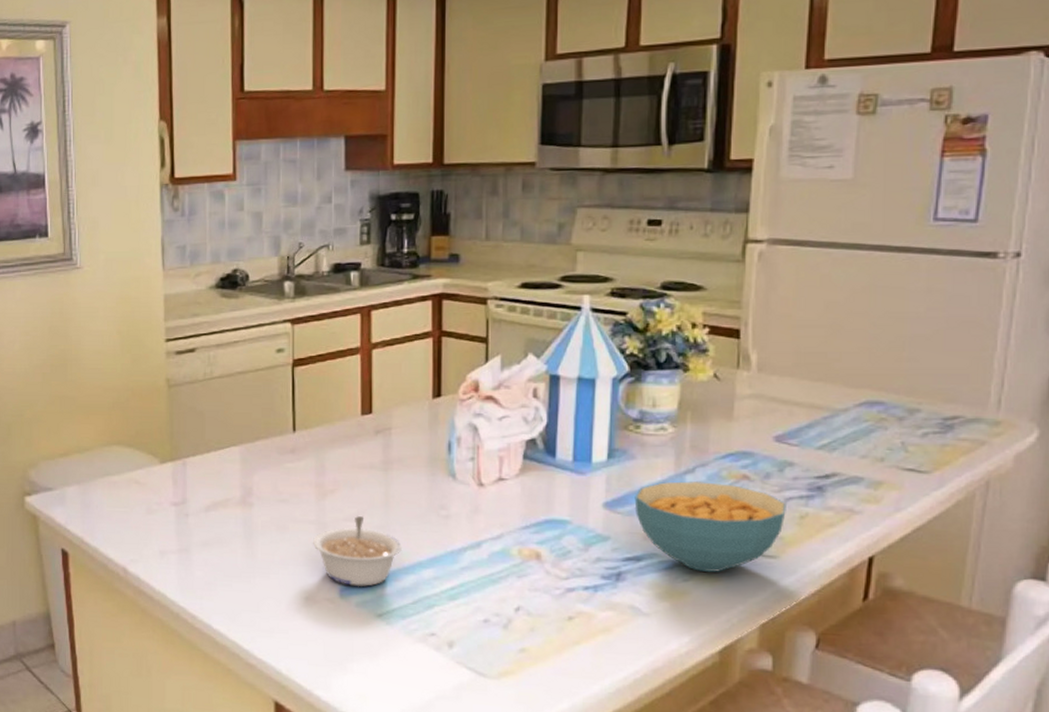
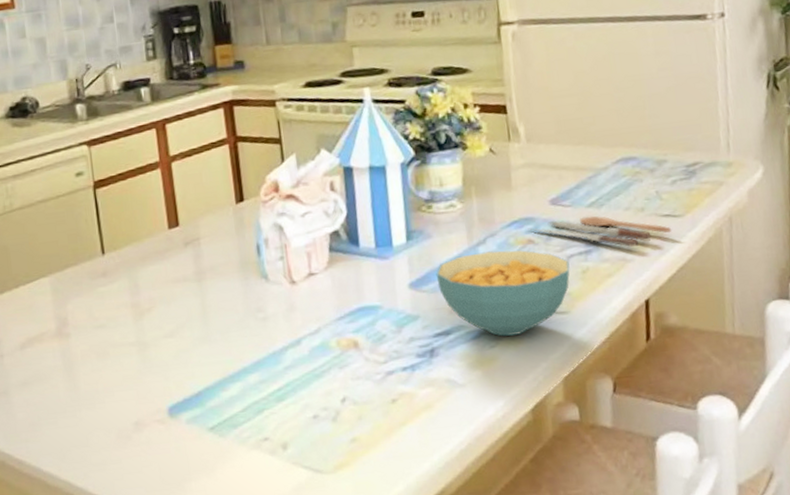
legume: present [313,515,402,586] -> none [135,329,225,403]
spoon: none [744,458,913,498] -> present [528,215,671,247]

